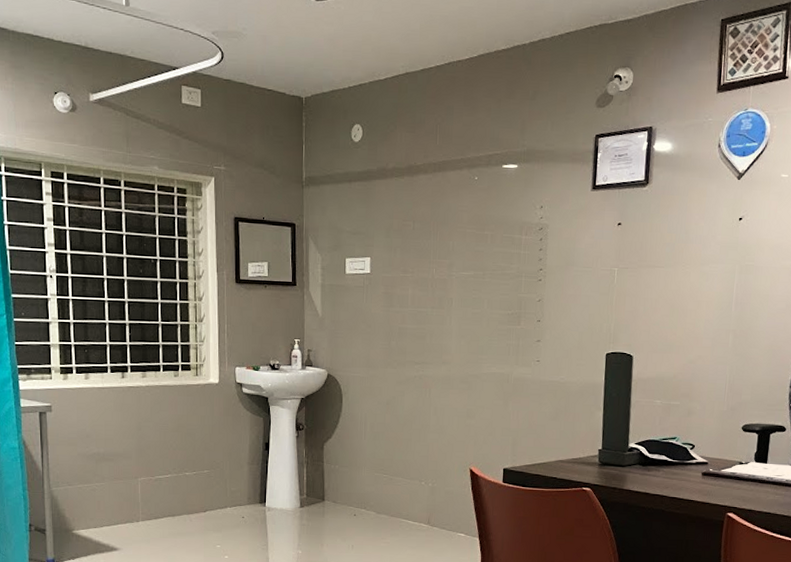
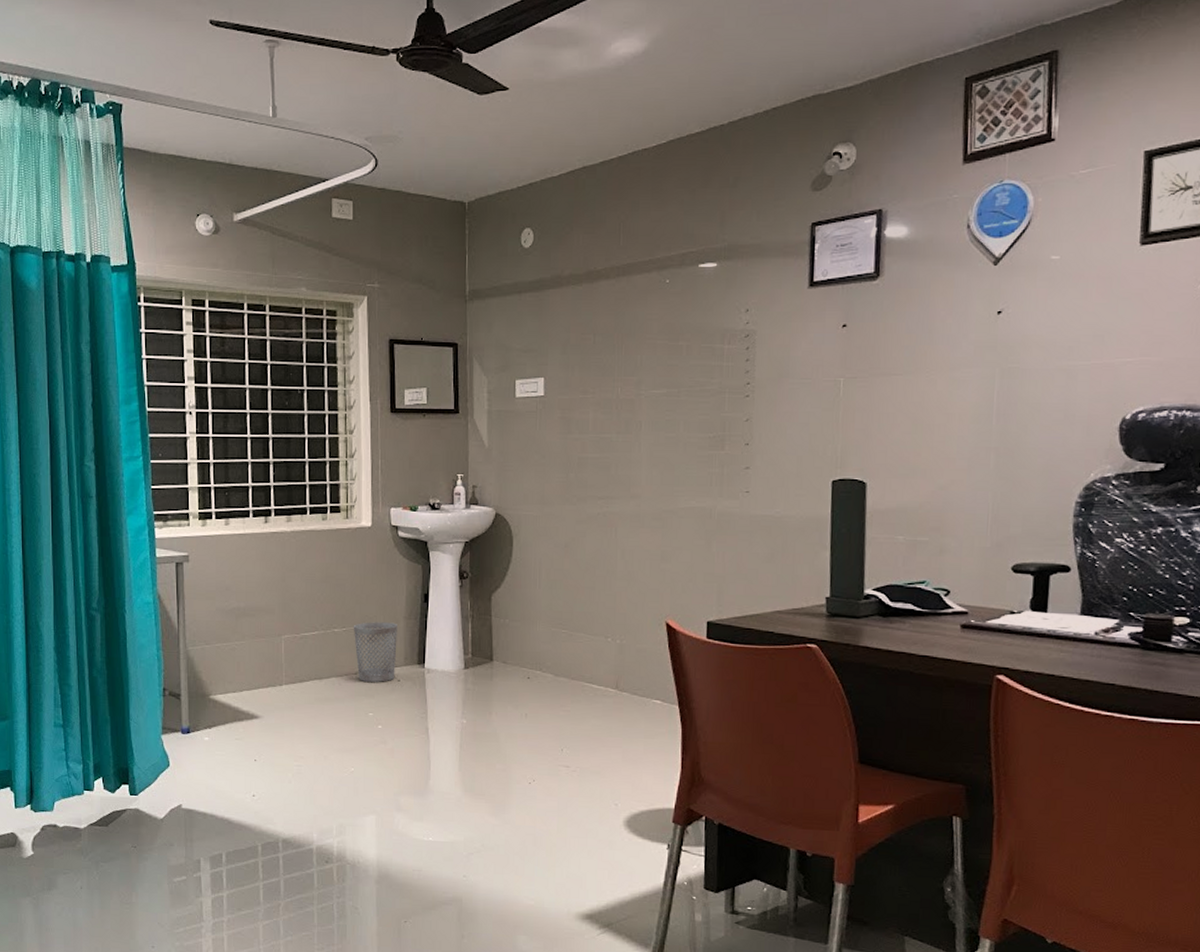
wastebasket: none [202,466,242,519] -> present [353,622,397,682]

